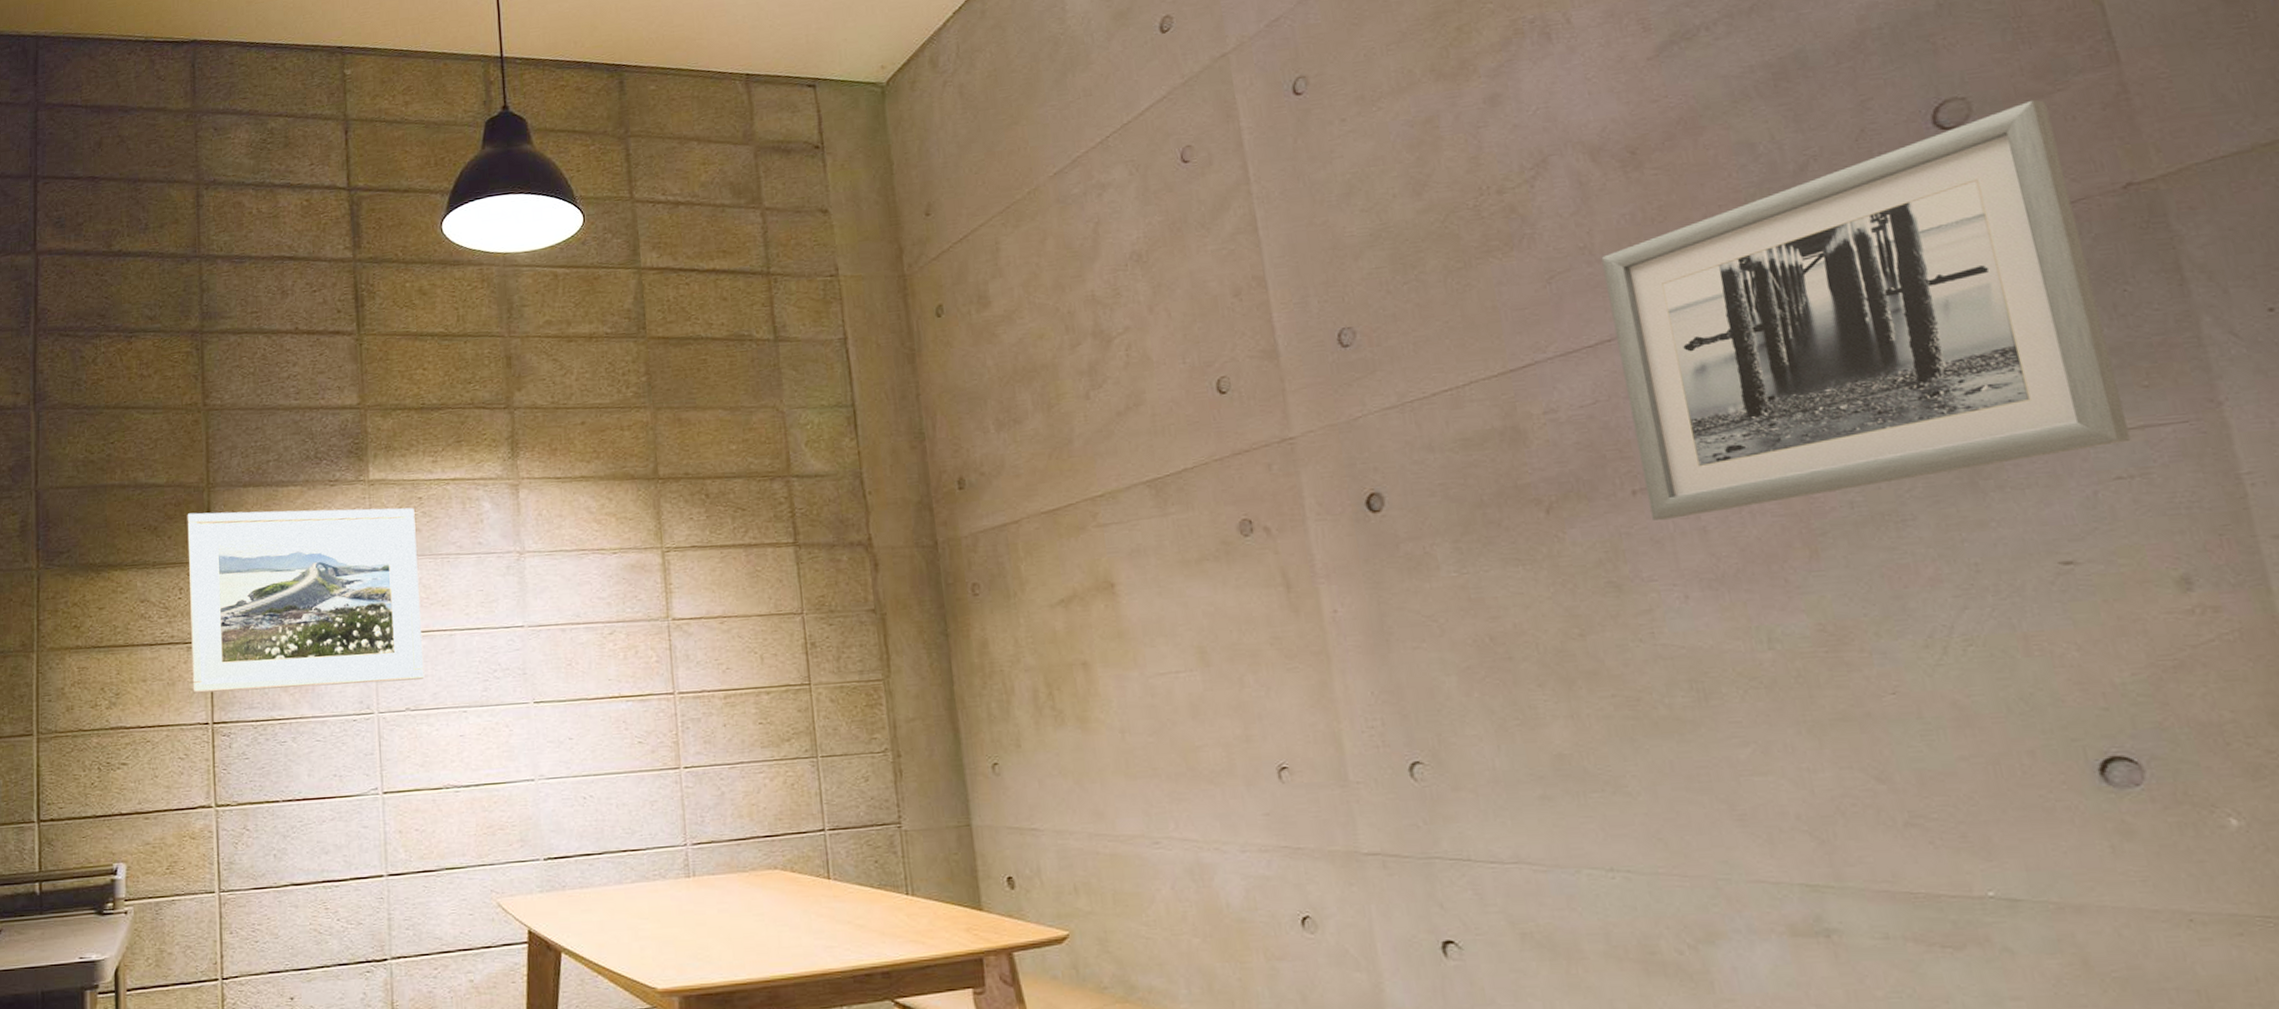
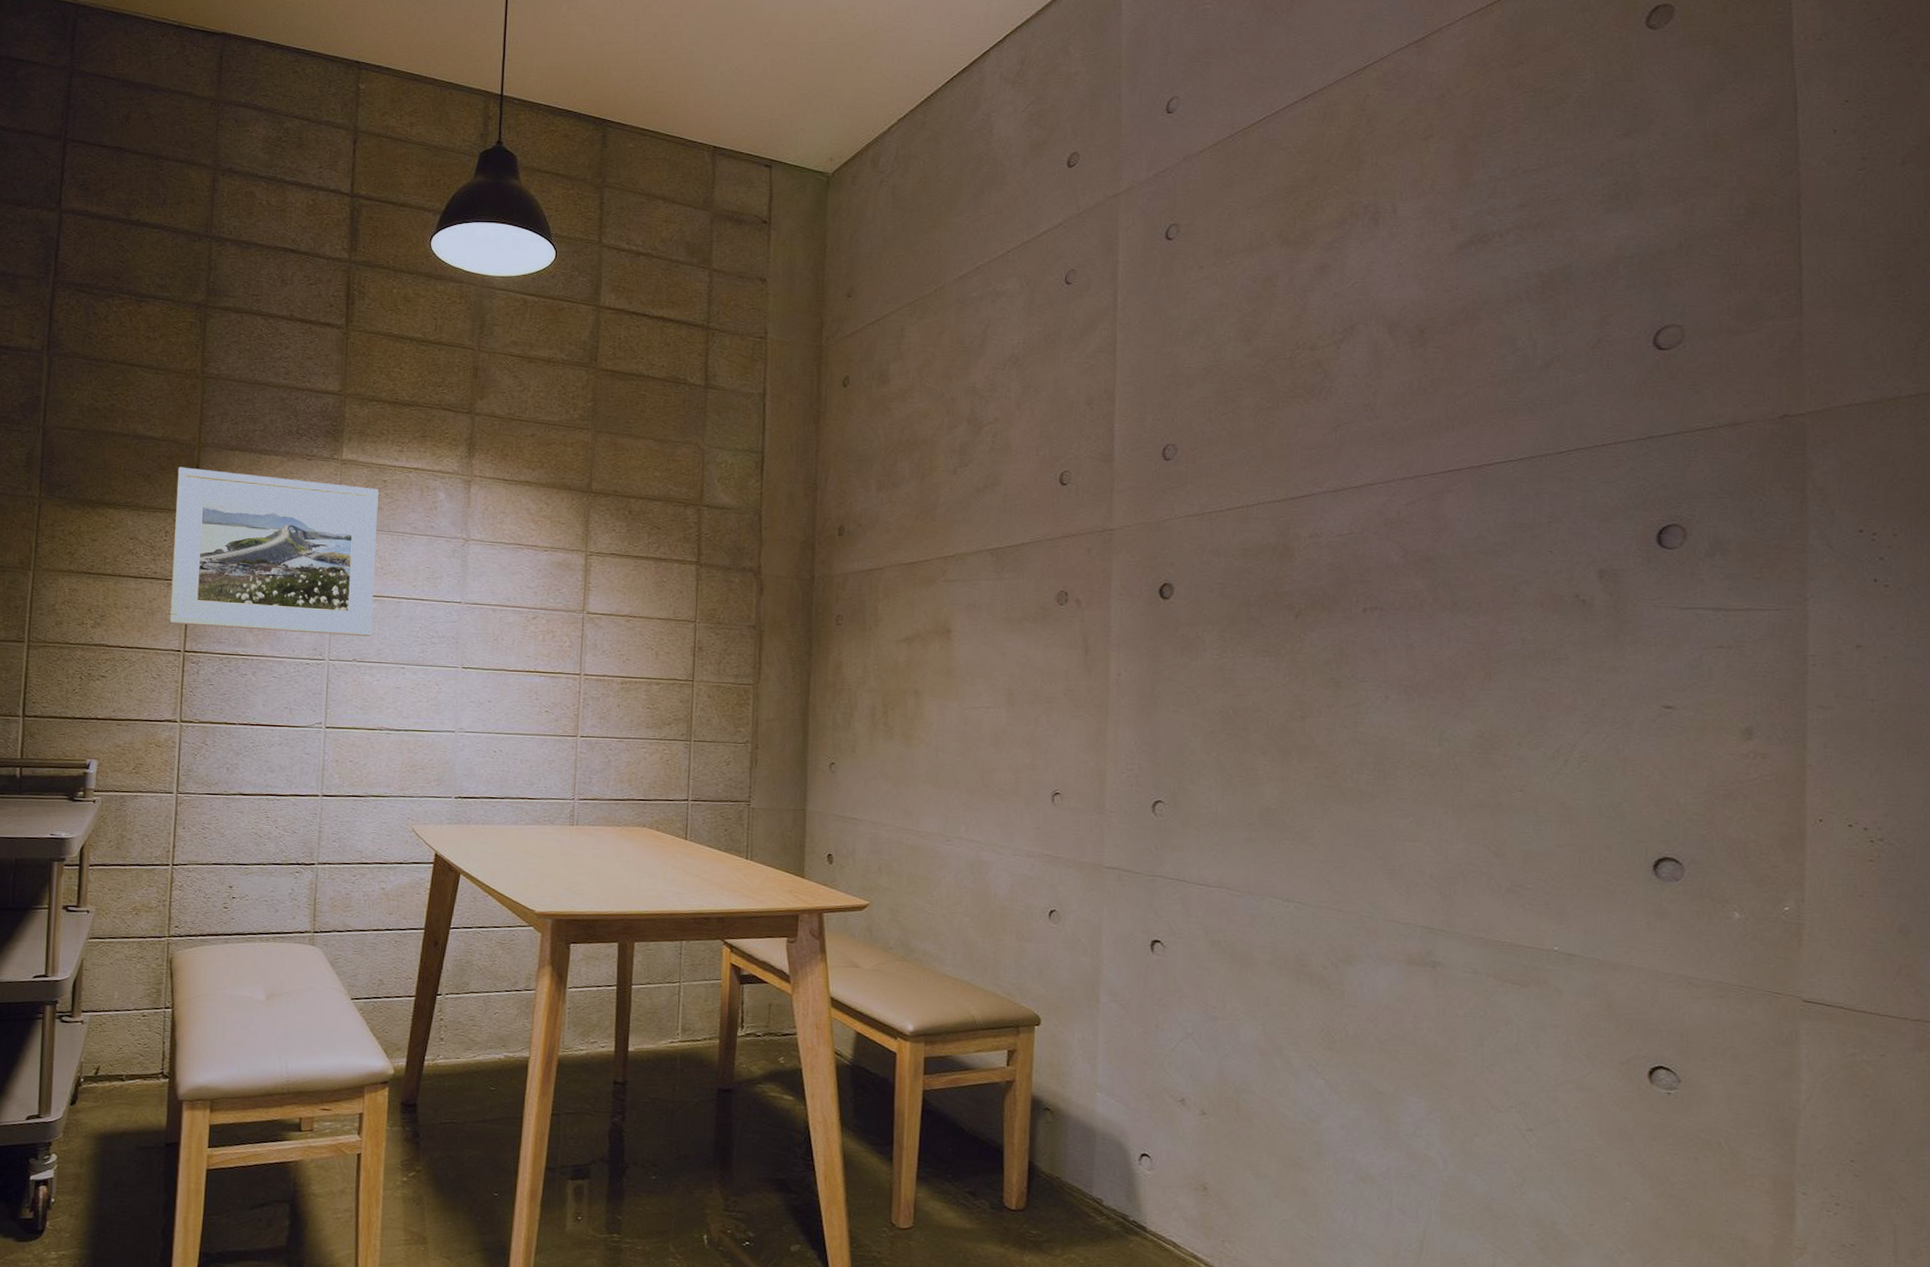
wall art: present [1601,99,2131,520] -> none [1374,335,1740,635]

